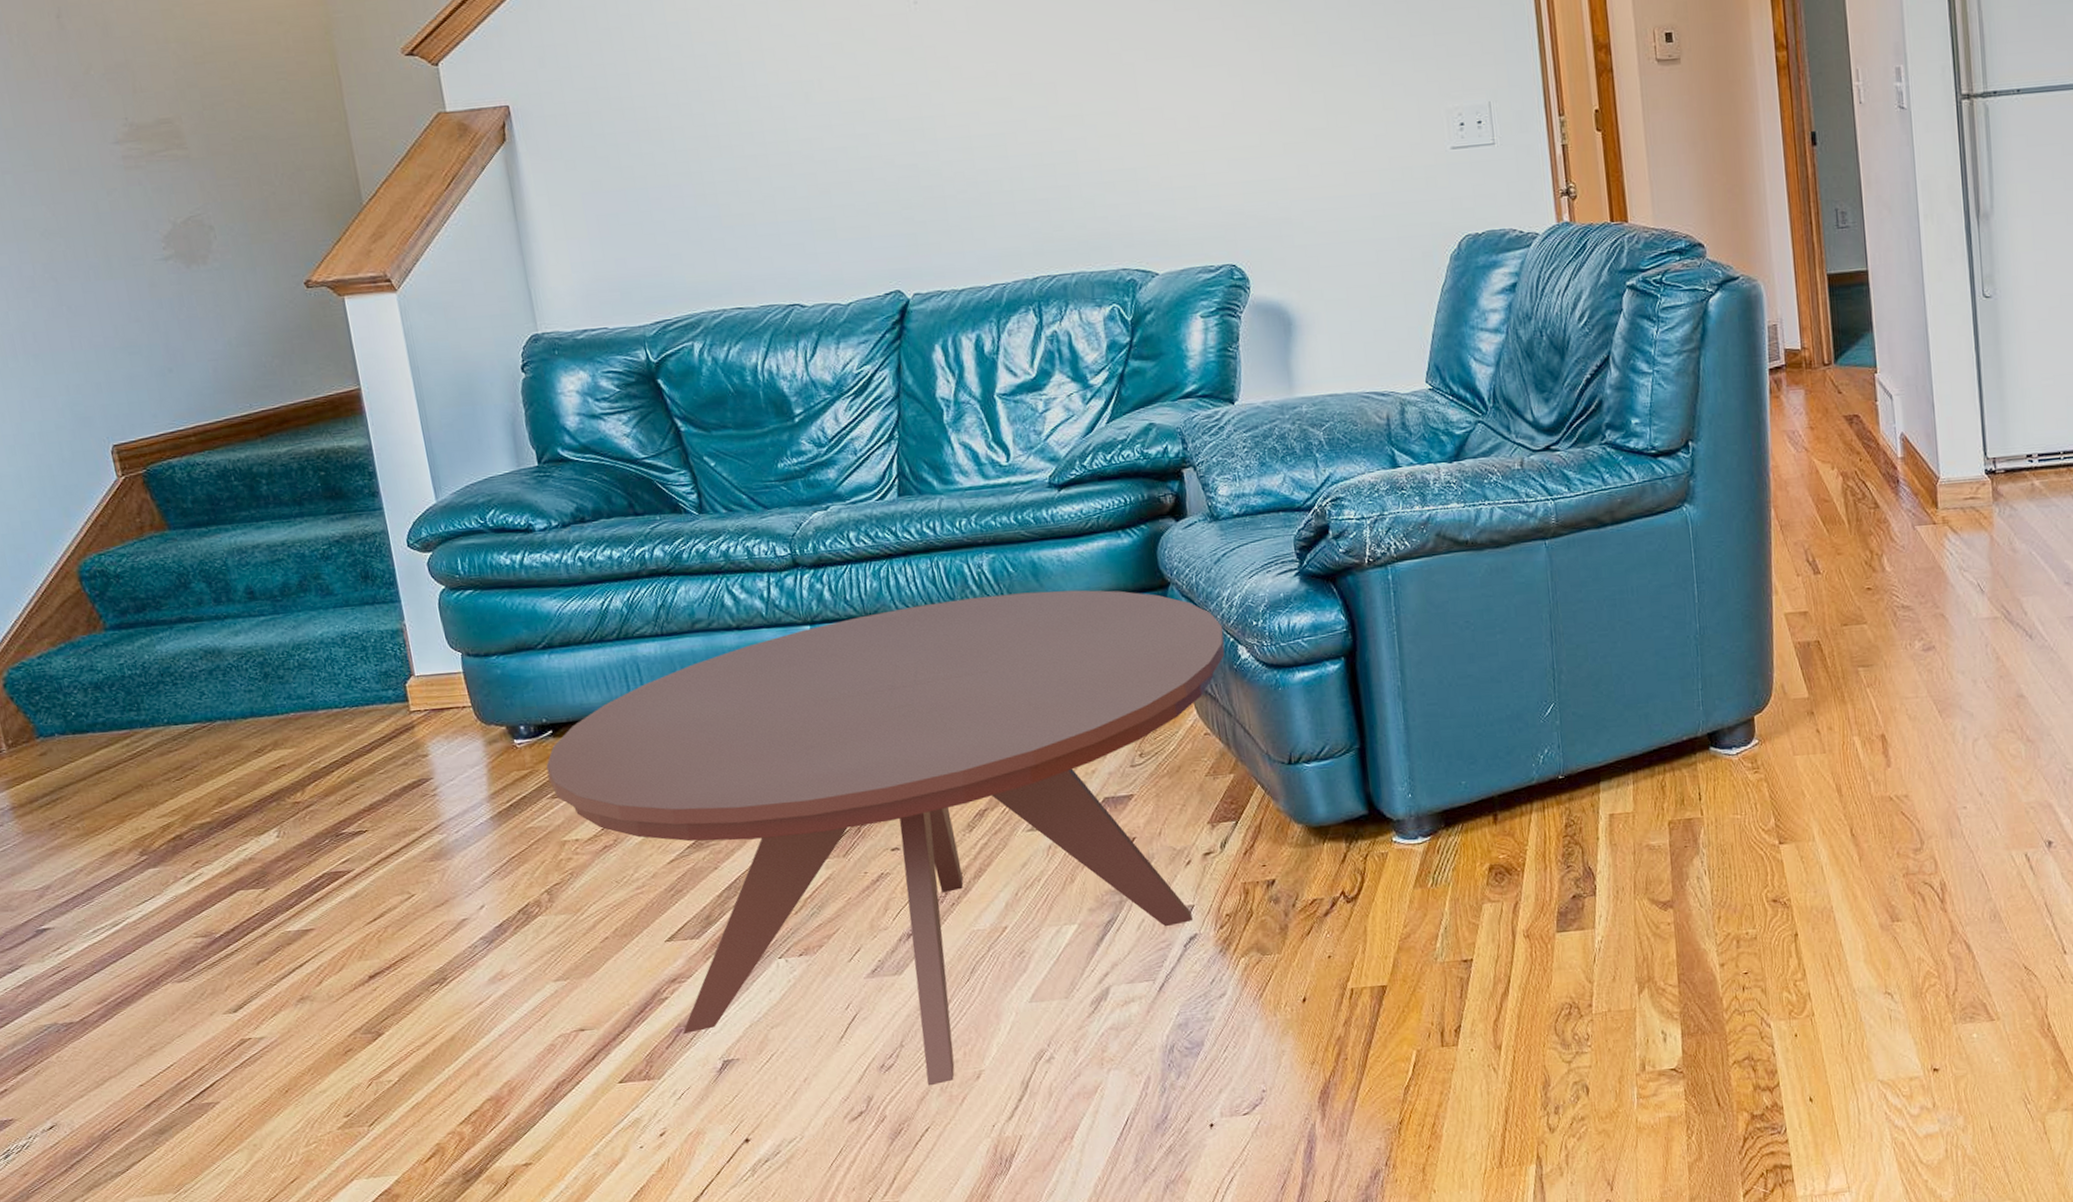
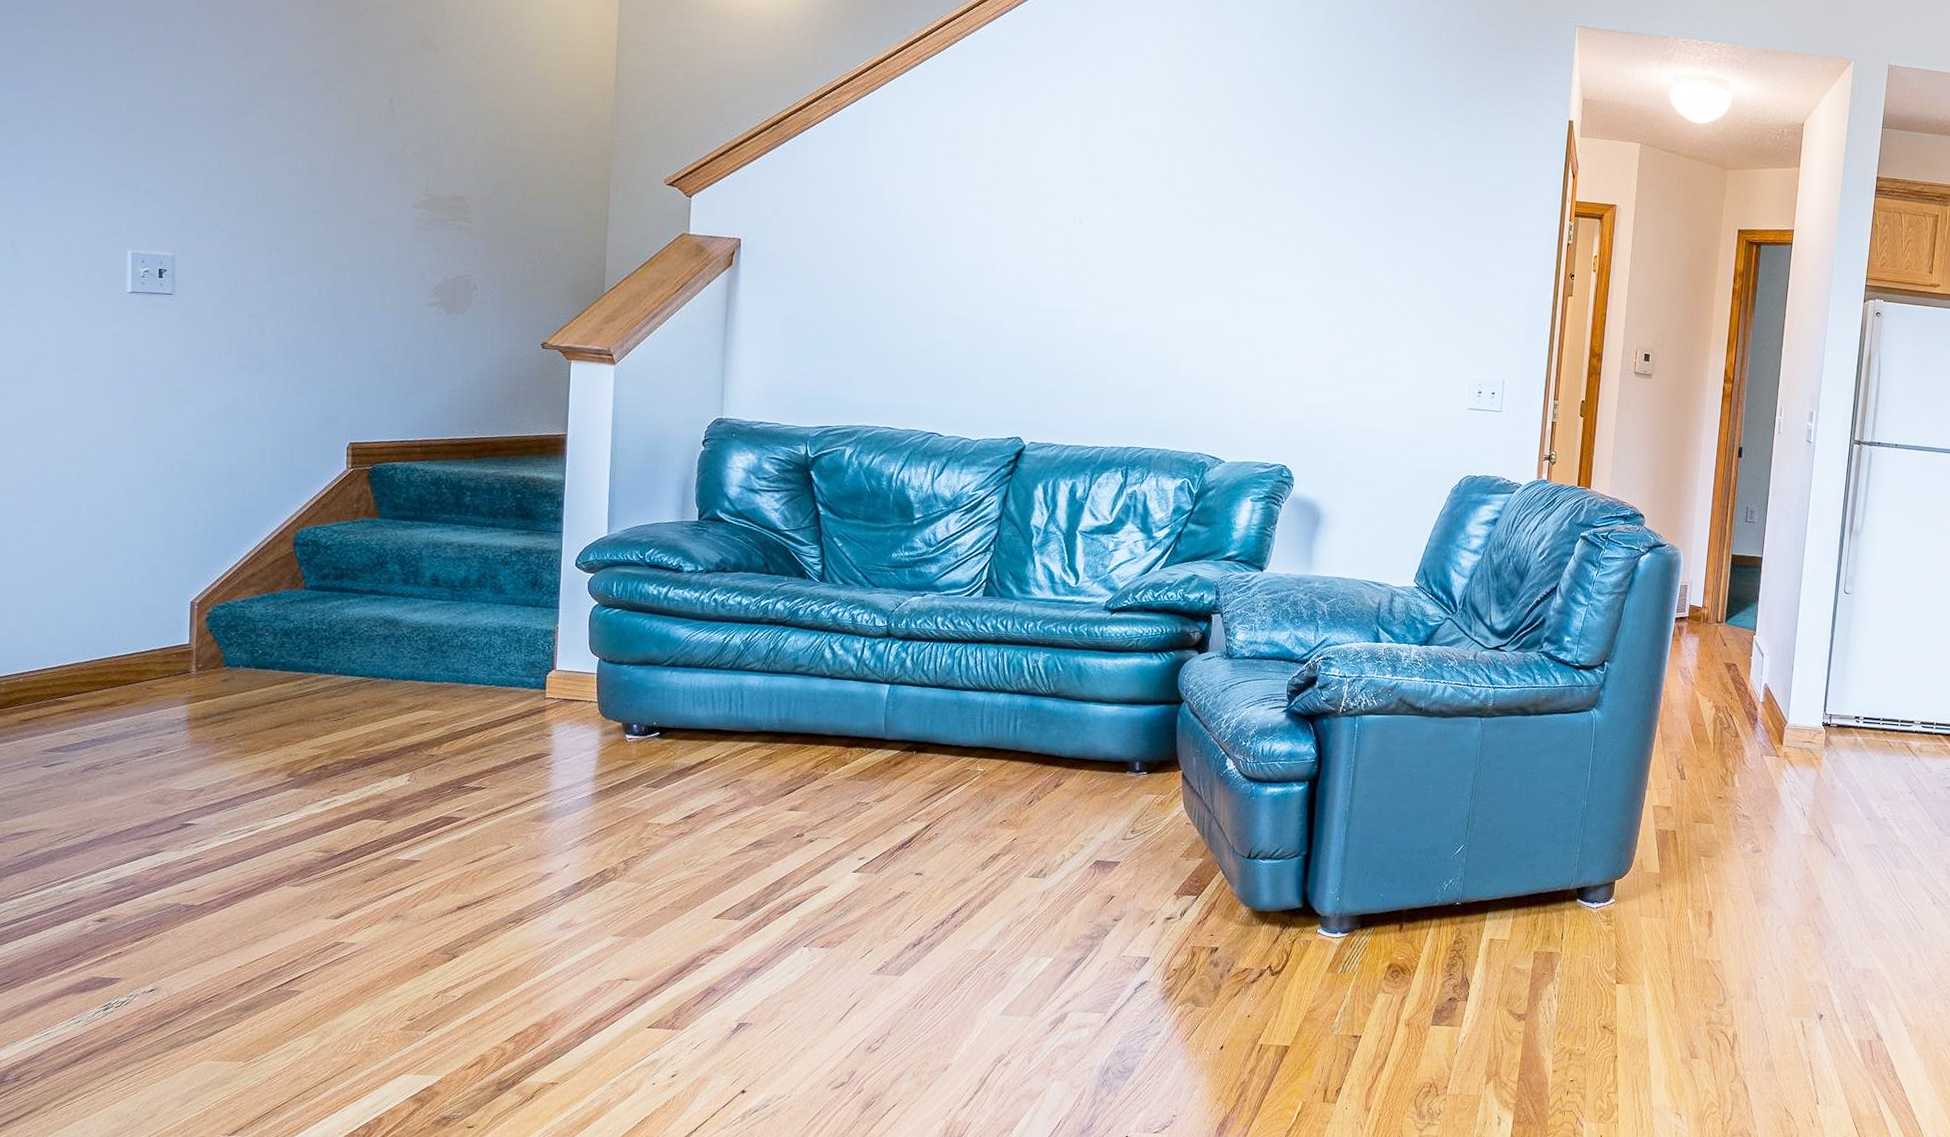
coffee table: present [546,590,1225,1086] -> none [647,683,1218,1070]

